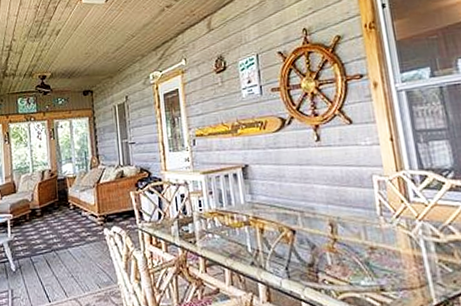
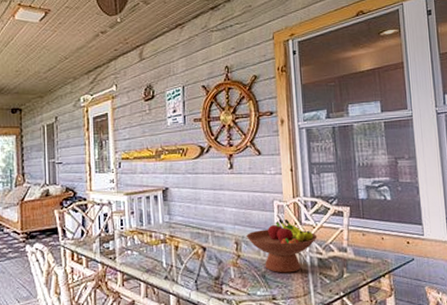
fruit bowl: none [342,196,432,260] -> present [246,219,318,273]

